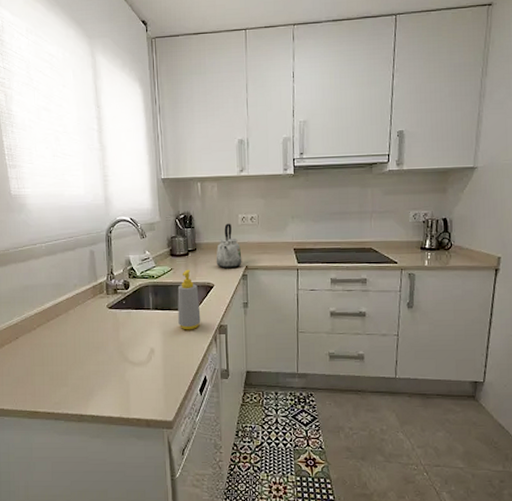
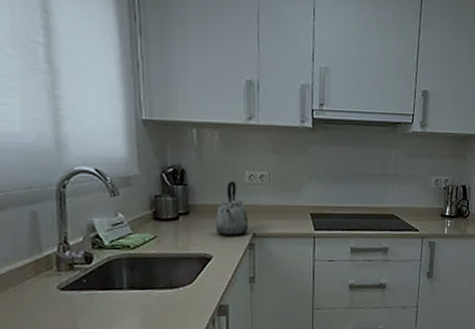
soap bottle: present [177,269,201,330] -> none [163,237,194,314]

